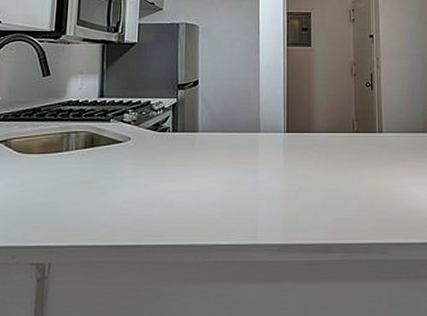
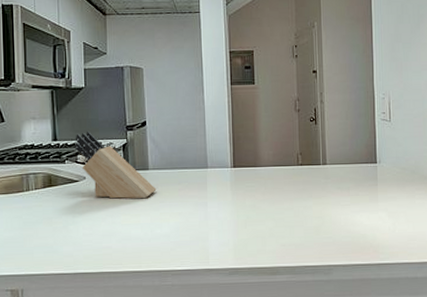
knife block: none [122,88,205,164] -> present [75,131,157,199]

